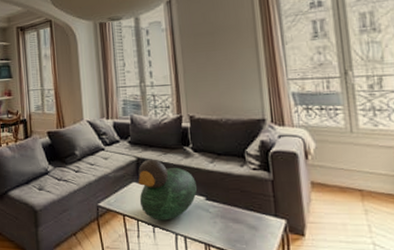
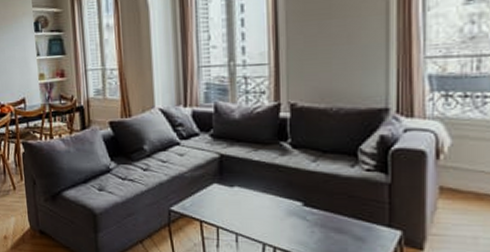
decorative bowl: present [138,159,197,221] -> none [220,156,293,229]

